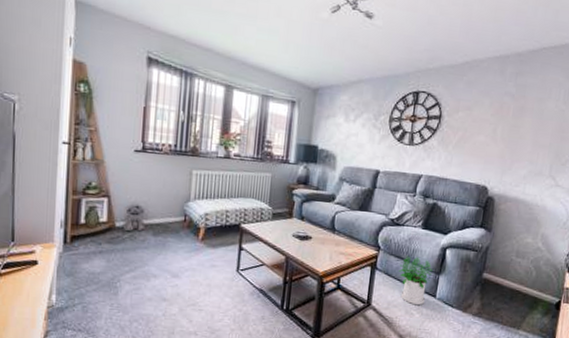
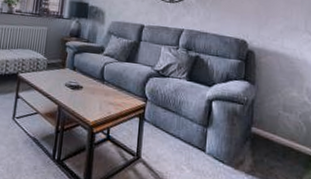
potted plant: present [398,256,432,305] -> none [166,107,200,159]

